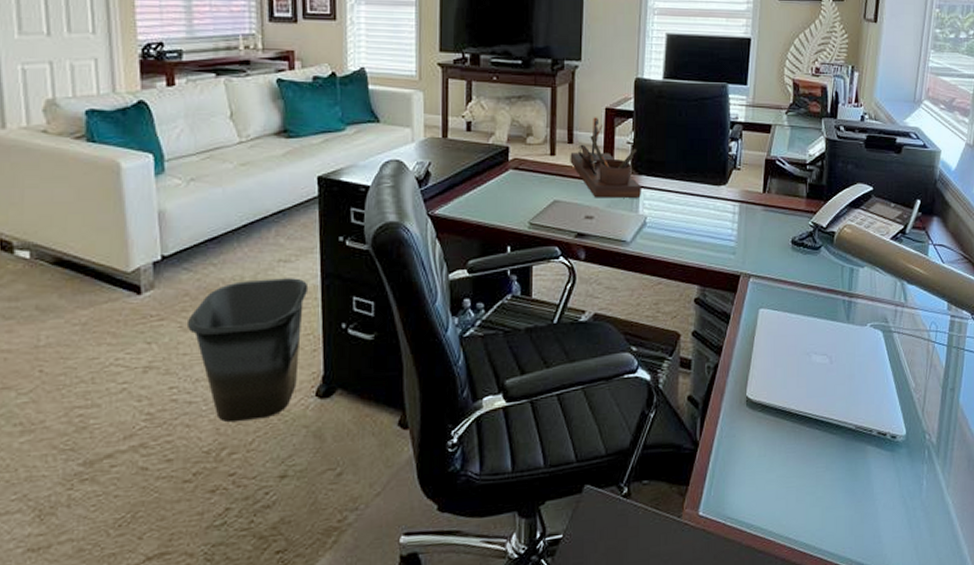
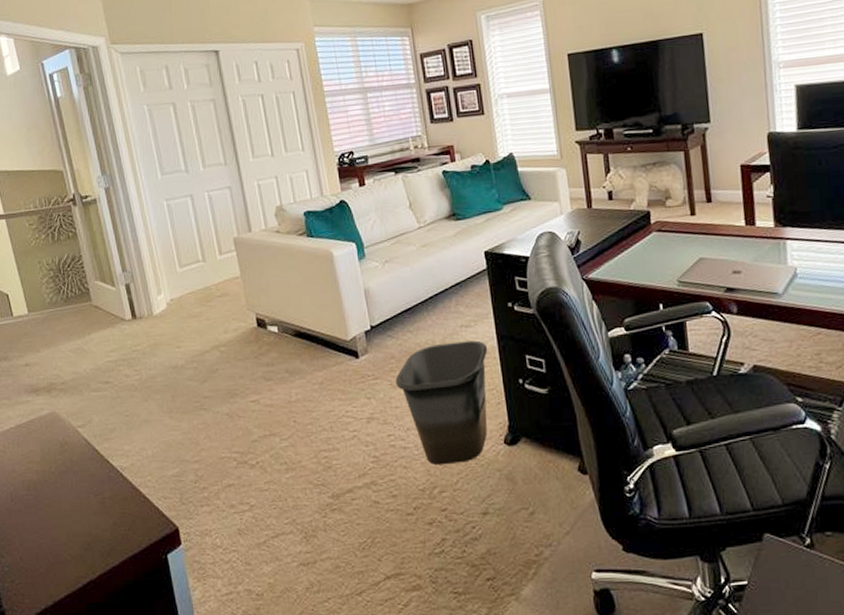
desk organizer: present [570,117,641,198] -> none [710,174,788,253]

